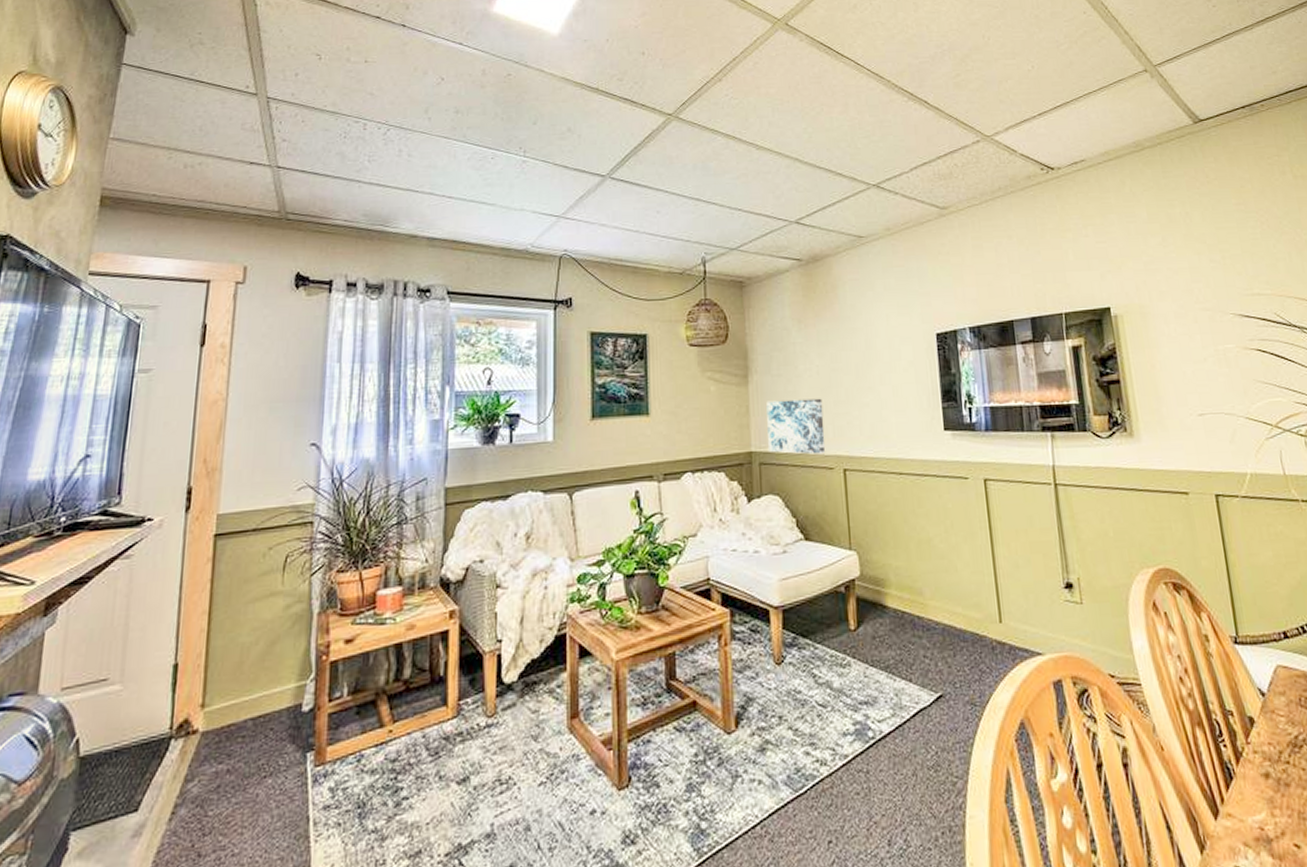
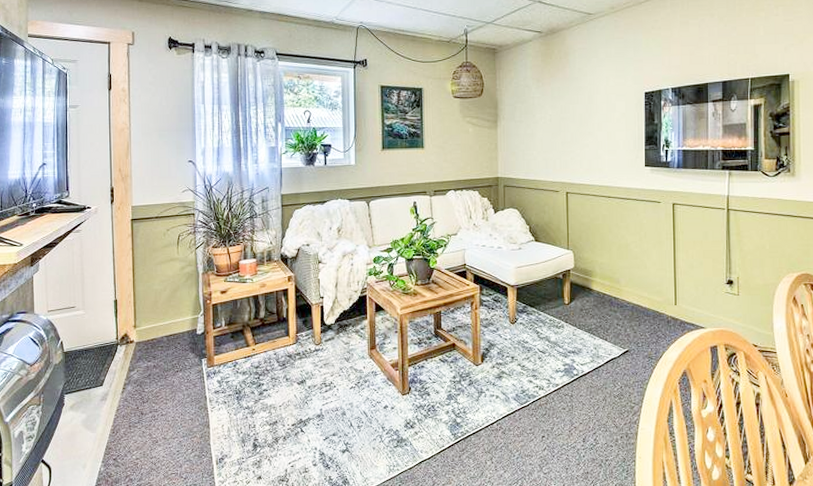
wall art: present [766,398,826,455] -> none [510,139,554,181]

